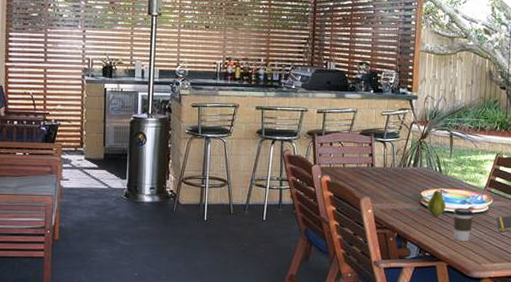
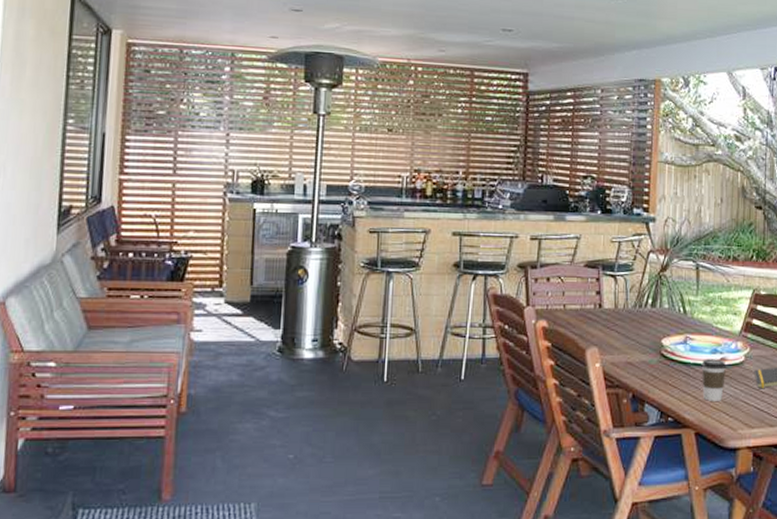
fruit: present [428,189,446,218] -> none [670,335,692,372]

